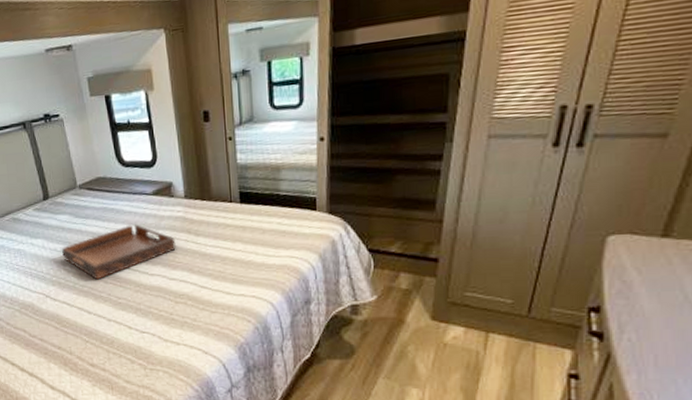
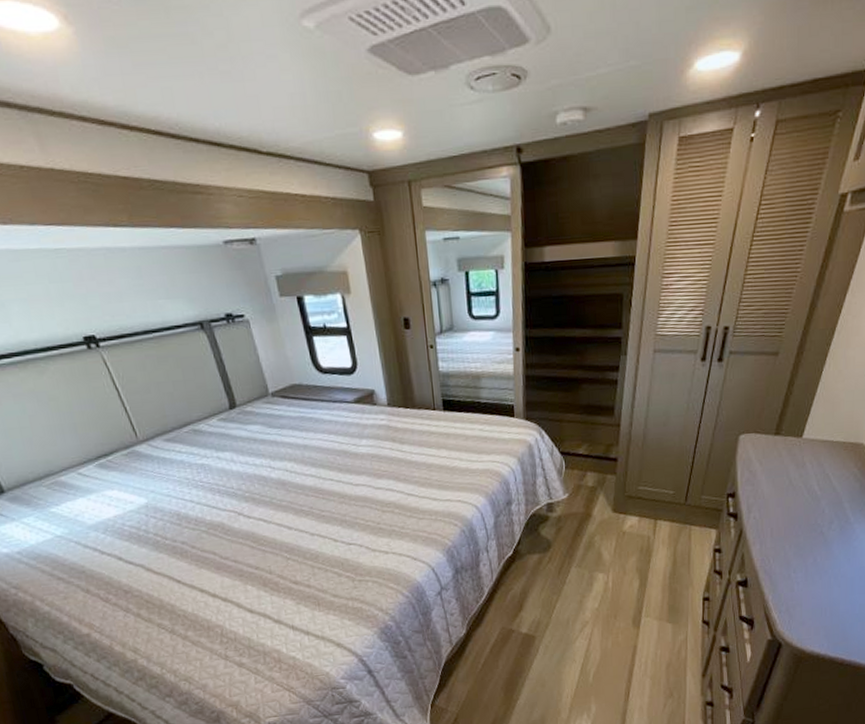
serving tray: present [61,224,176,280] -> none [253,433,381,493]

